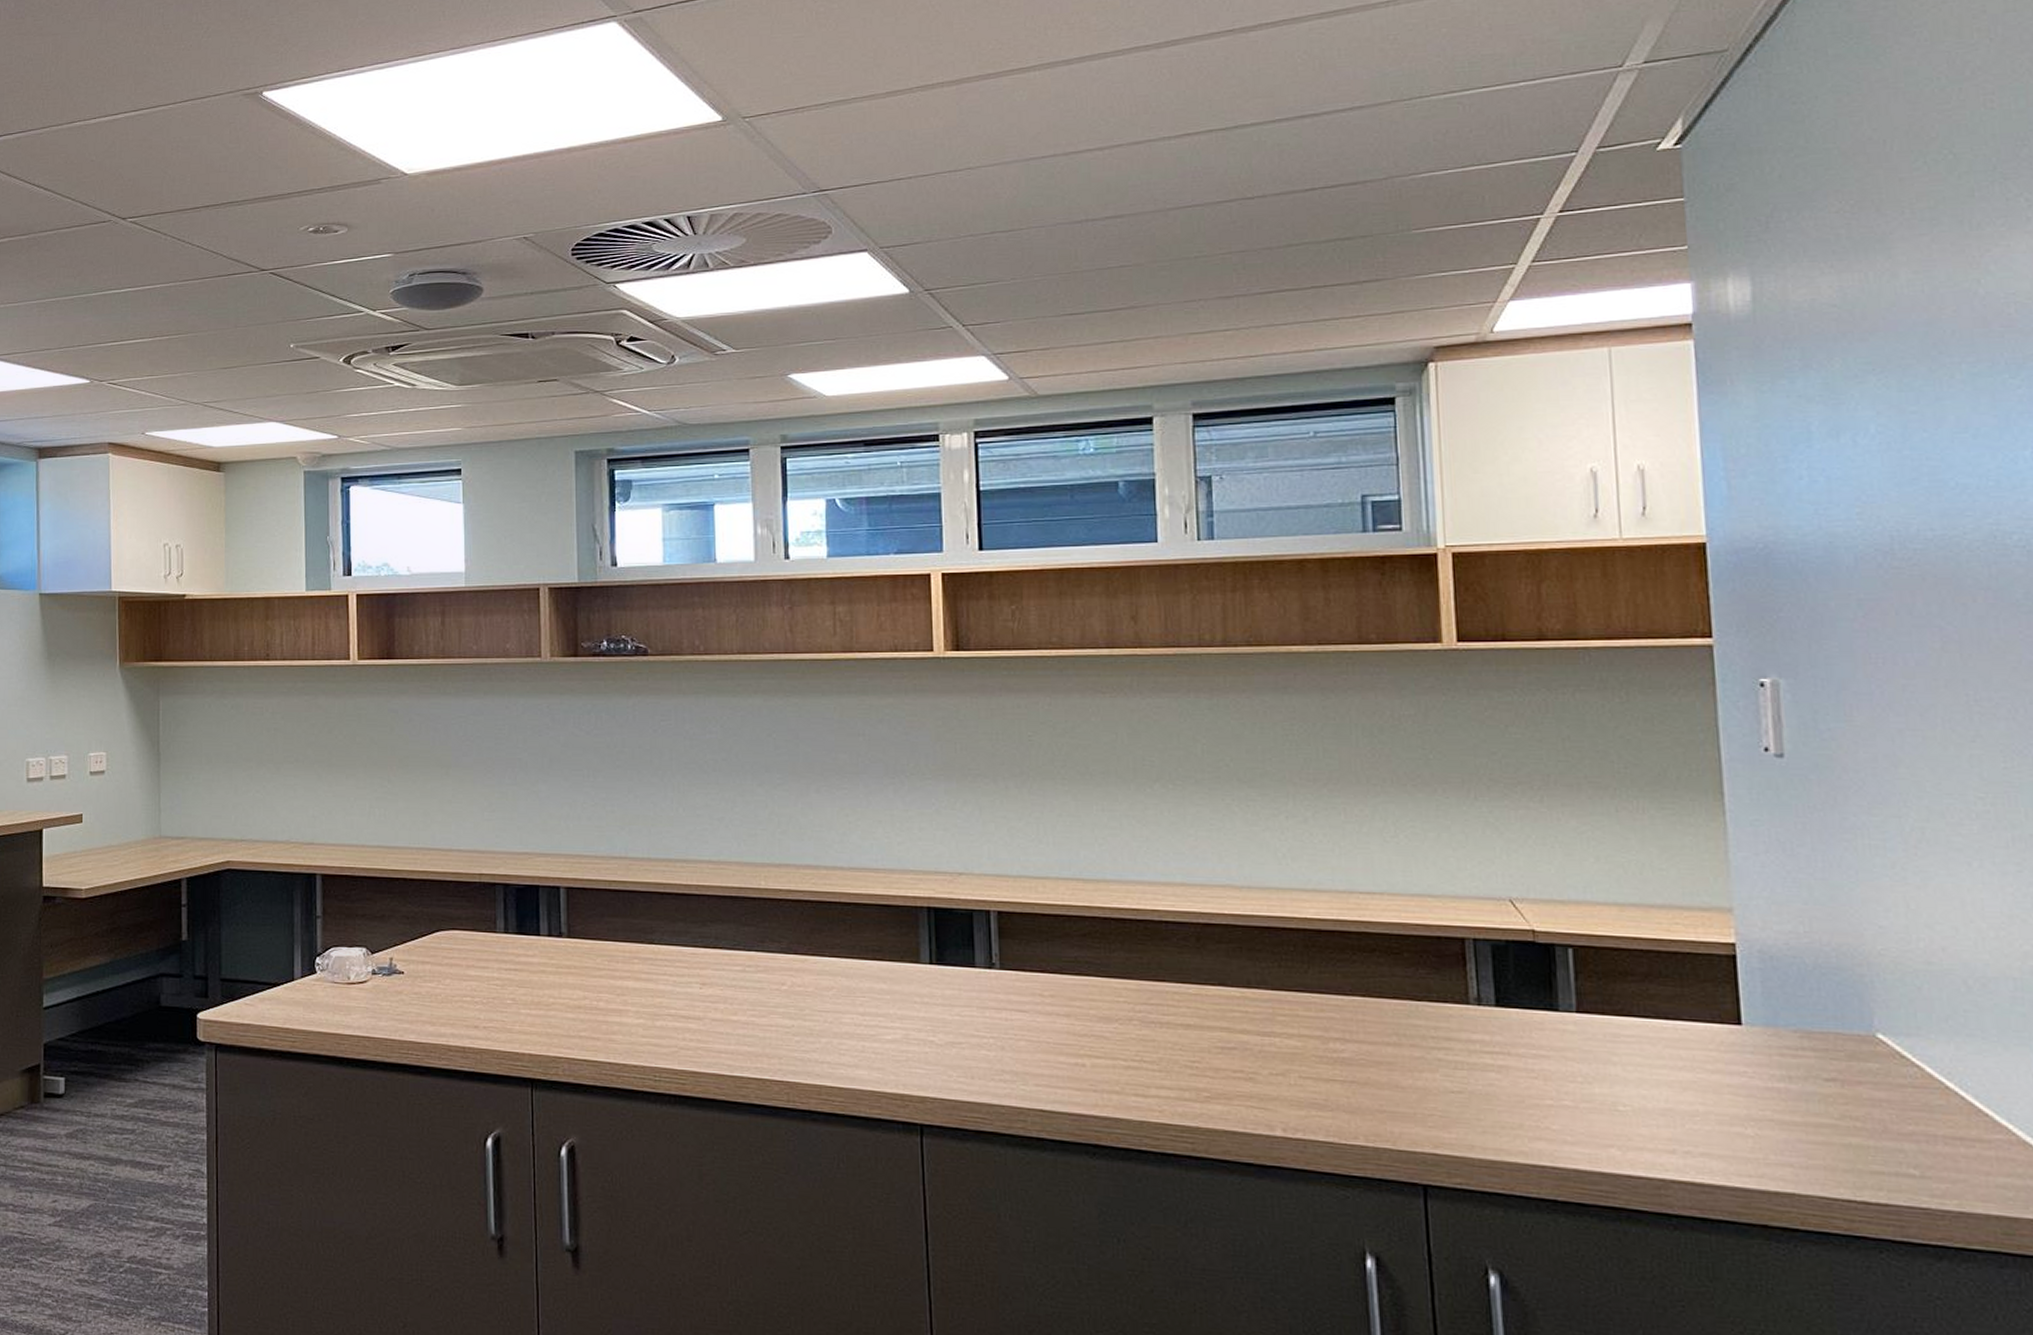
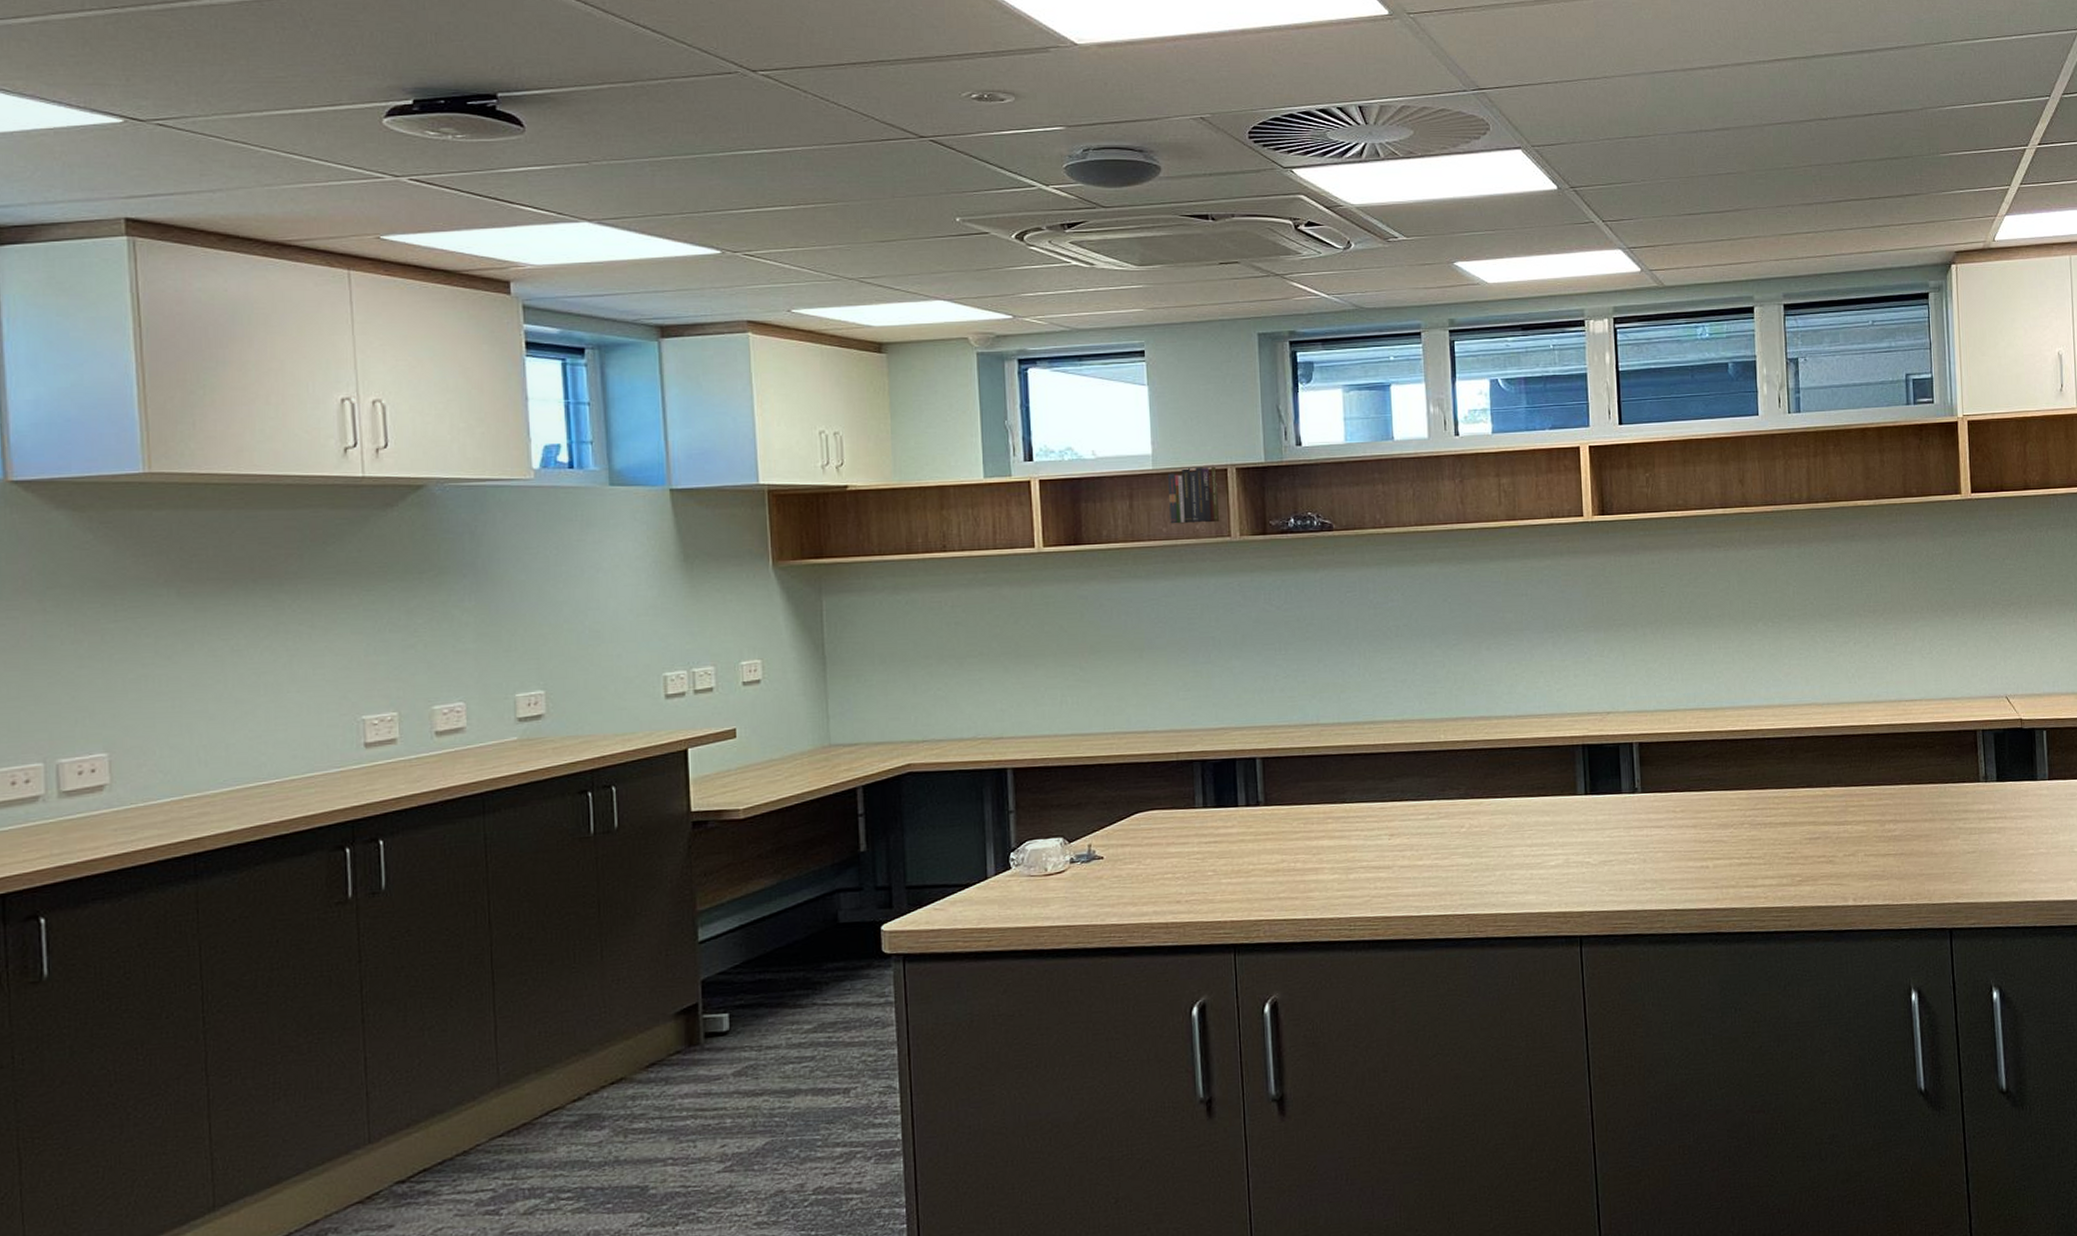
books: none [479,585,531,642] -> present [1167,466,1220,524]

